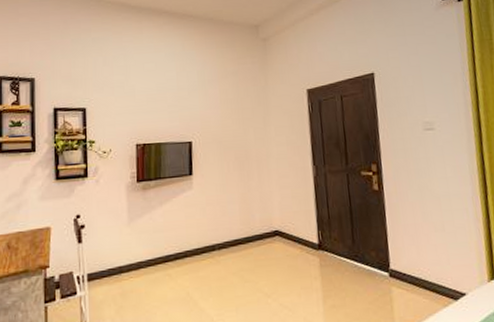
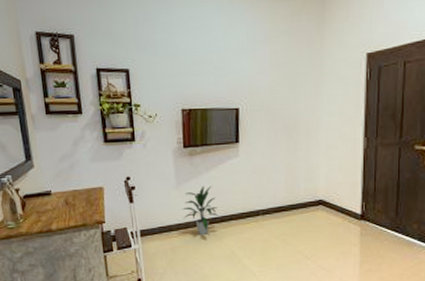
indoor plant: none [134,220,173,277] -> present [182,185,219,236]

